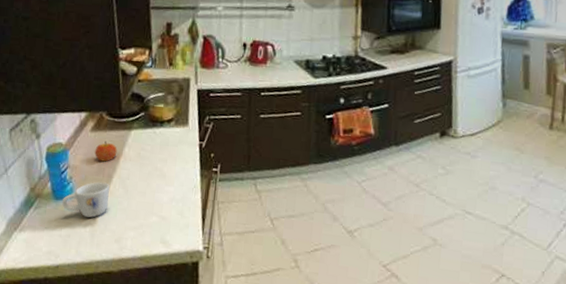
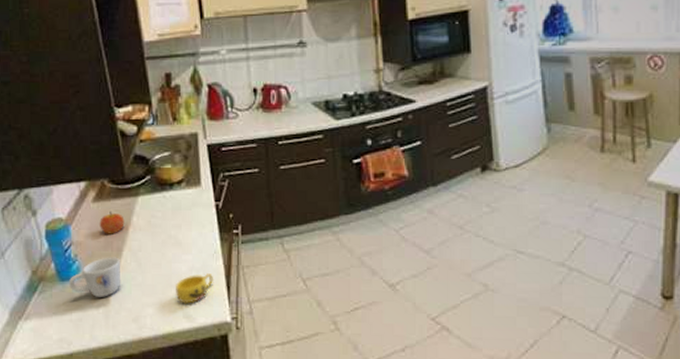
cup: none [156,205,192,231] -> present [175,274,214,304]

